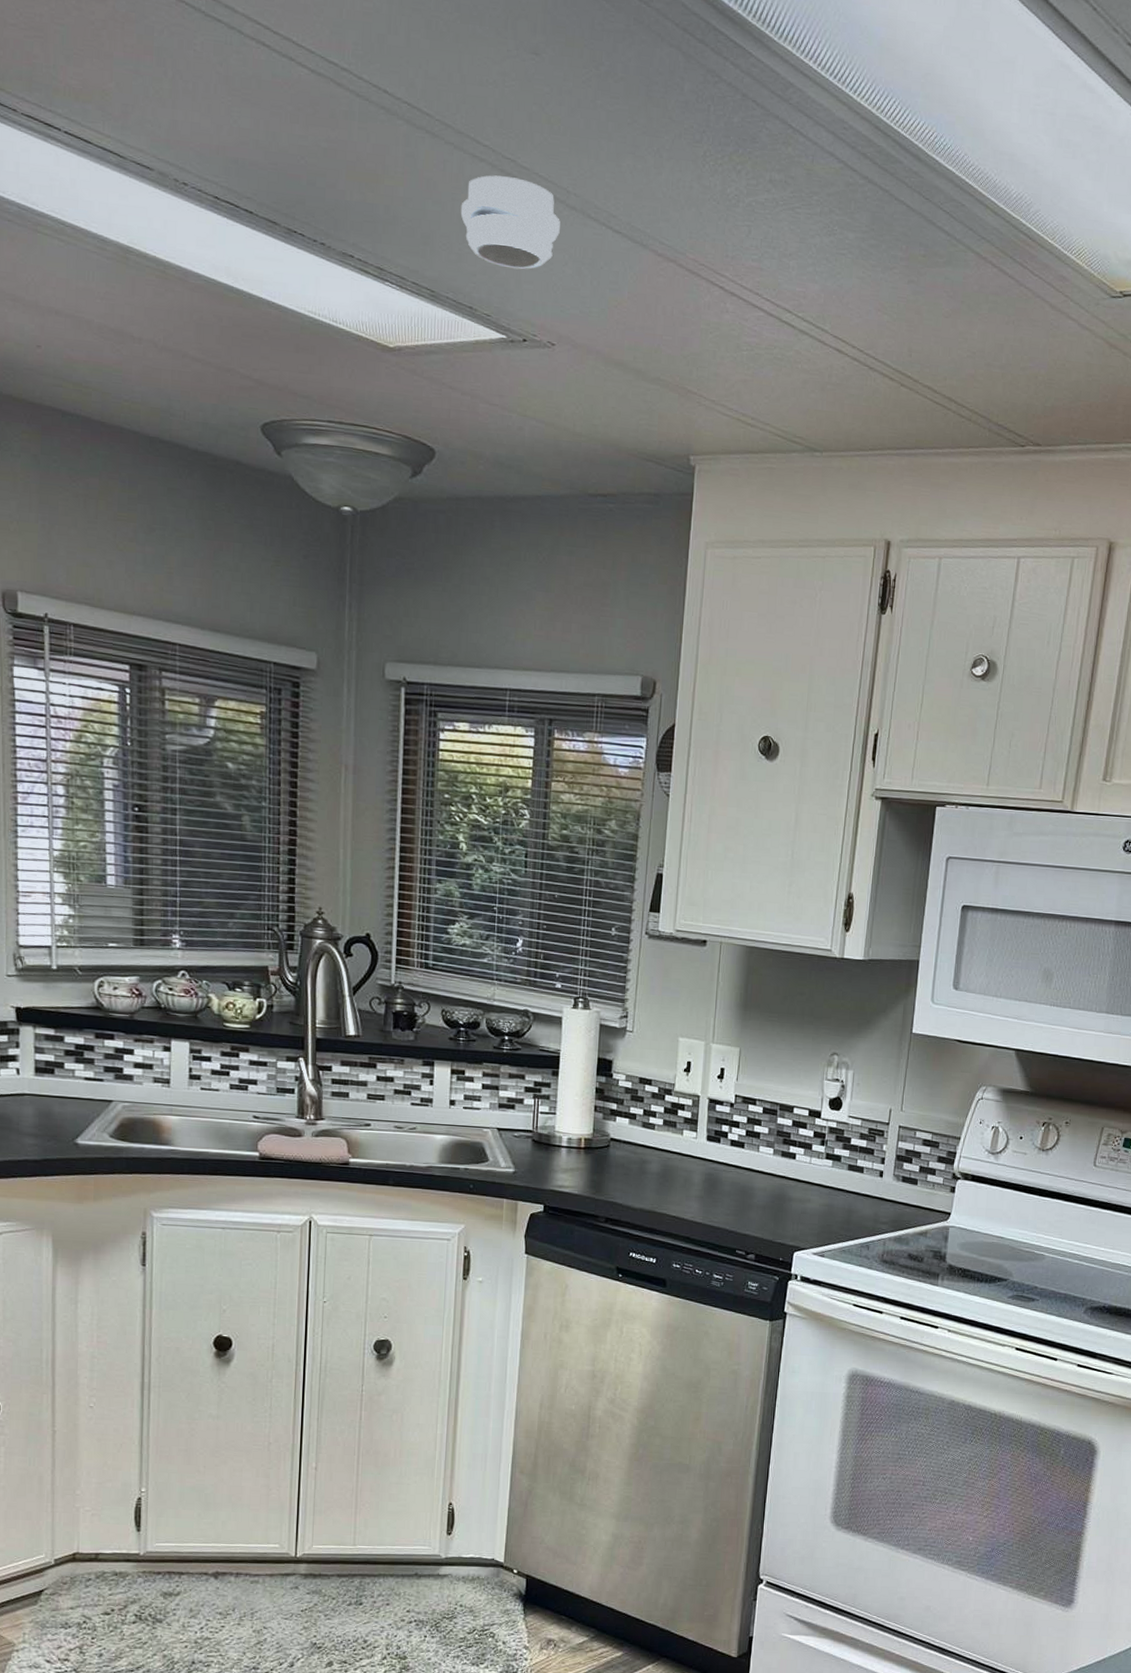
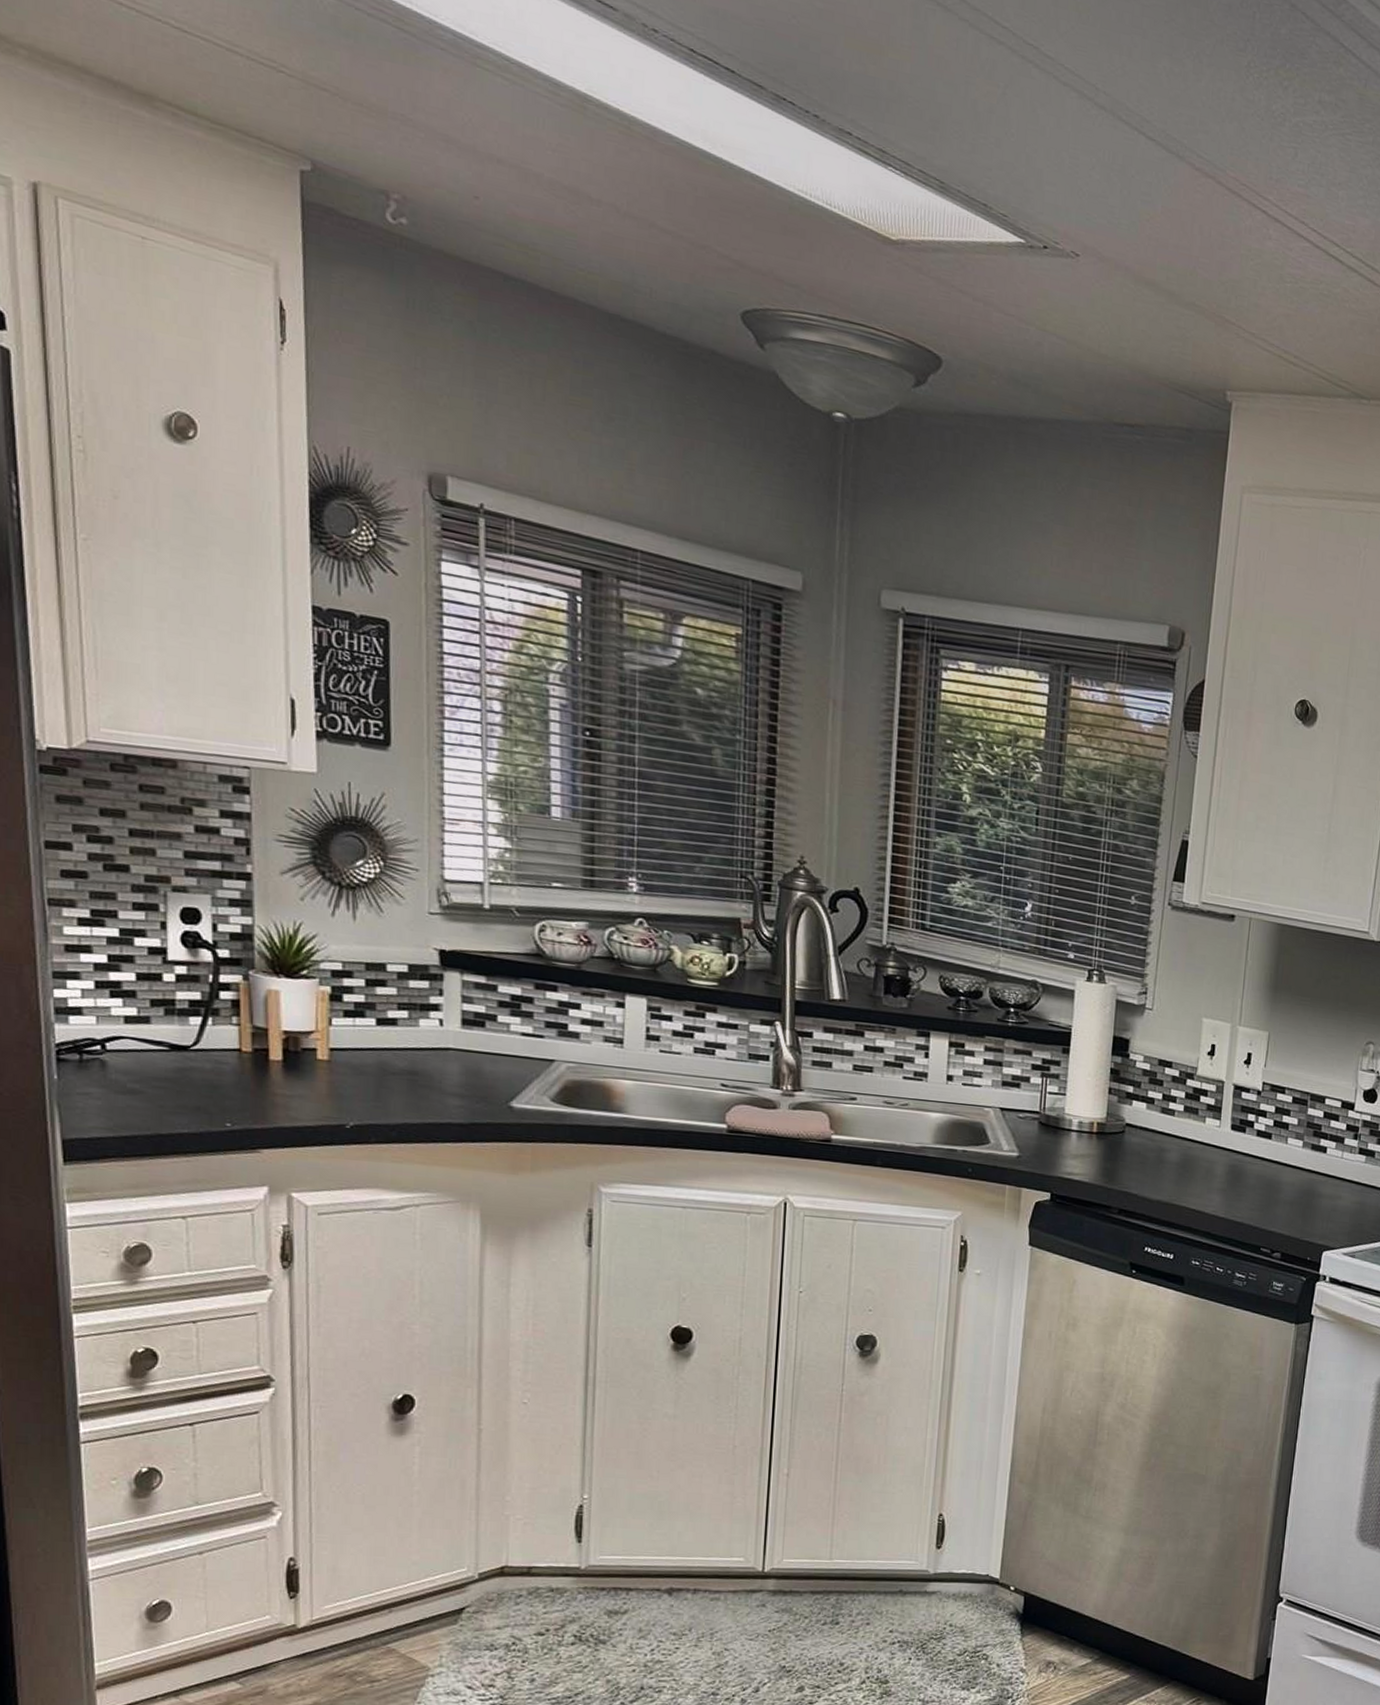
smoke detector: present [460,175,560,270] -> none [975,60,1088,170]

